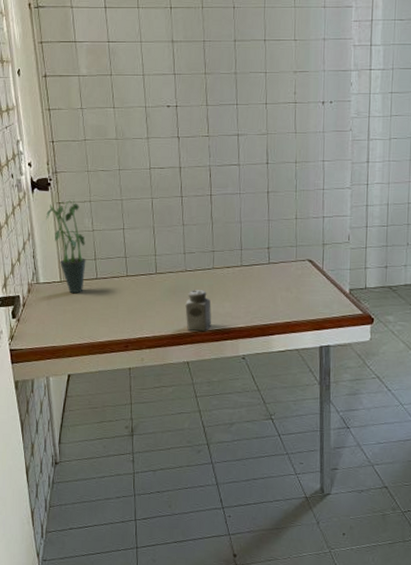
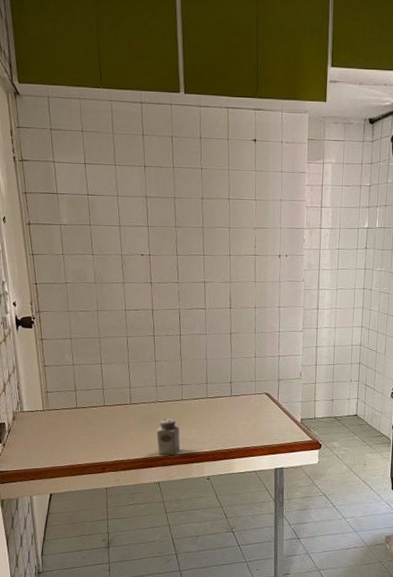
potted plant: present [45,200,86,294] -> none [29,337,67,422]

